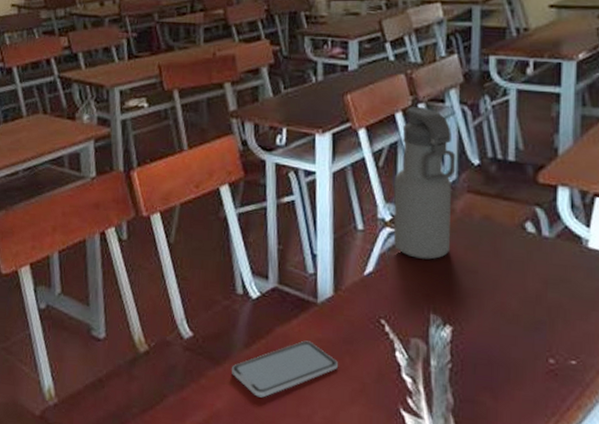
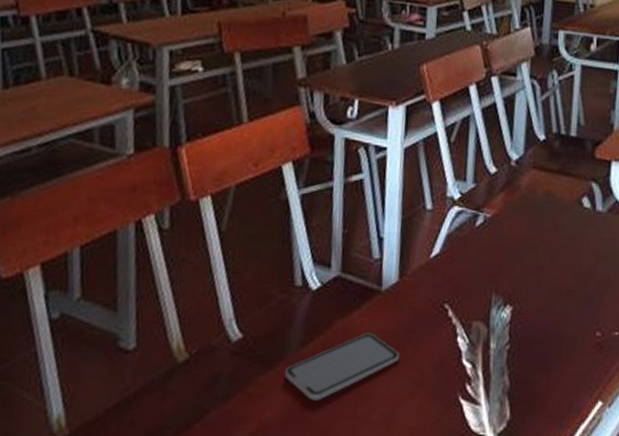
water bottle: present [393,106,456,260] -> none [461,79,524,239]

